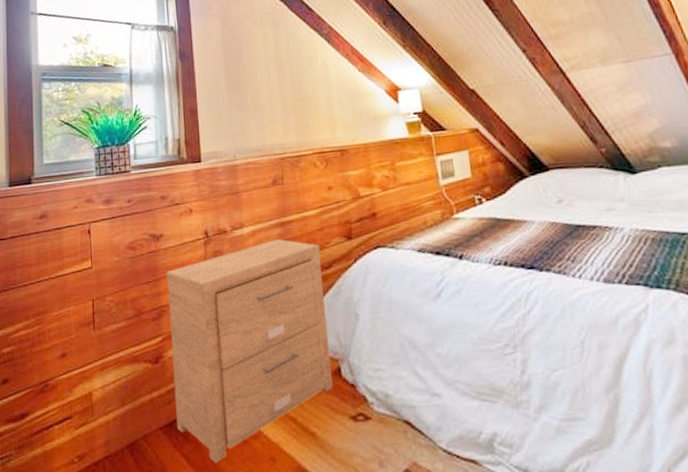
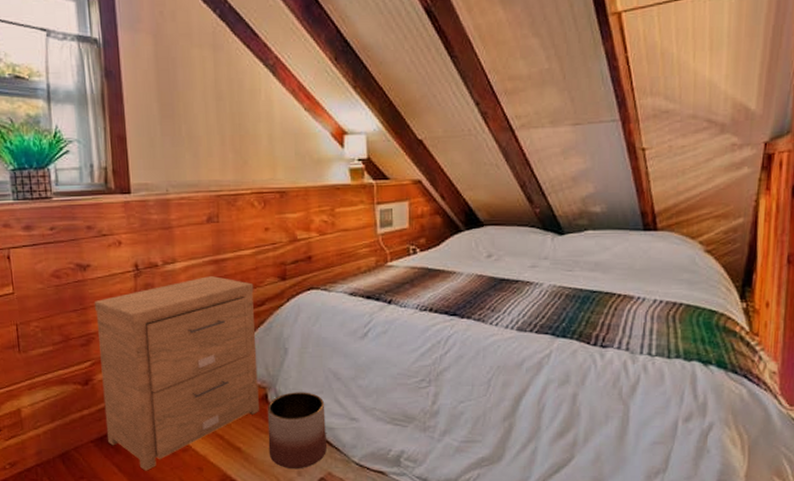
planter: none [341,363,409,459] -> present [267,392,326,469]

